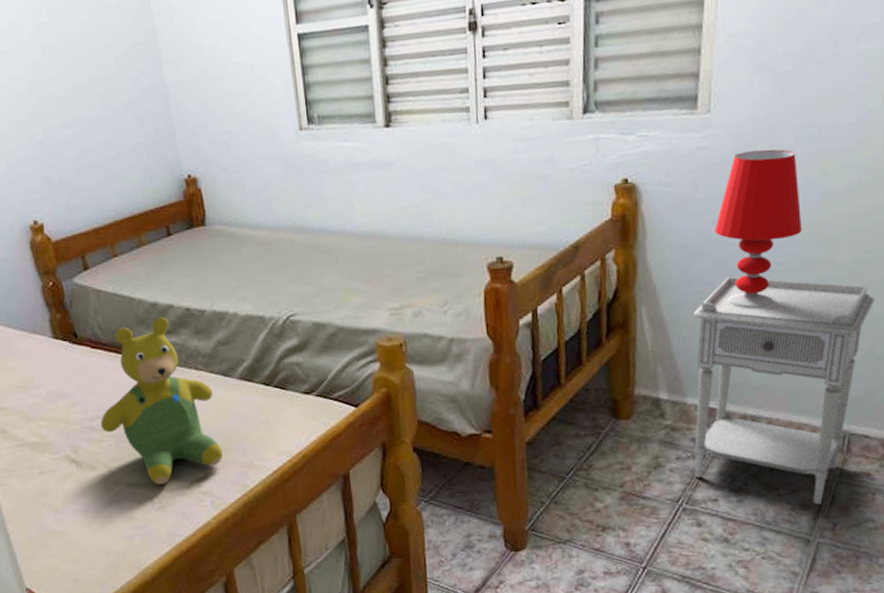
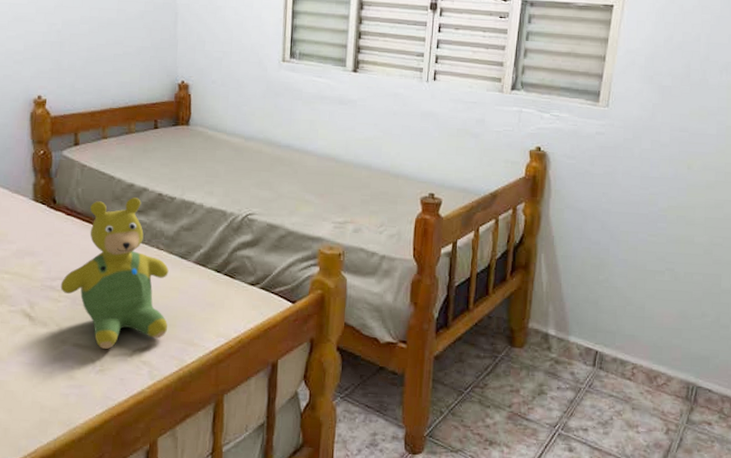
nightstand: present [692,276,875,504] -> none [571,239,723,445]
table lamp: present [714,149,802,310] -> none [603,142,671,270]

